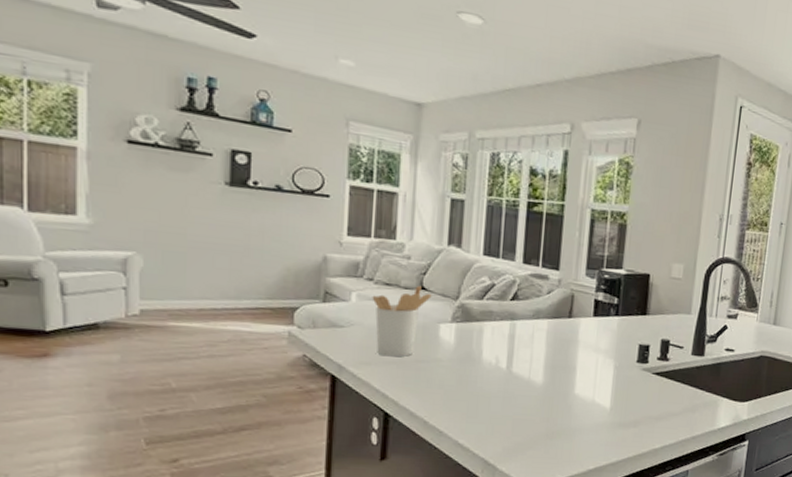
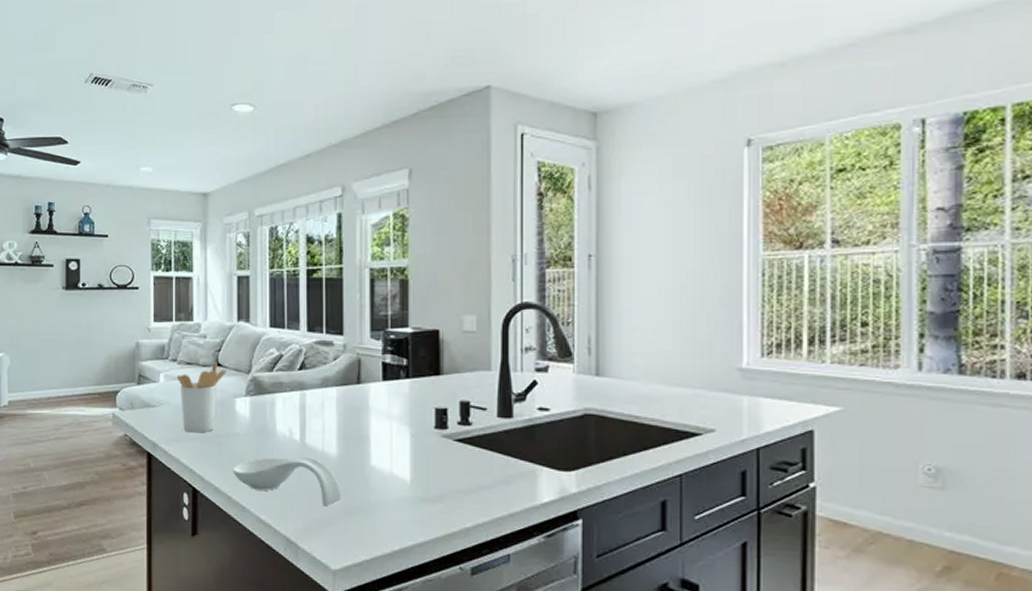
spoon rest: none [431,383,544,431] -> present [233,456,341,507]

